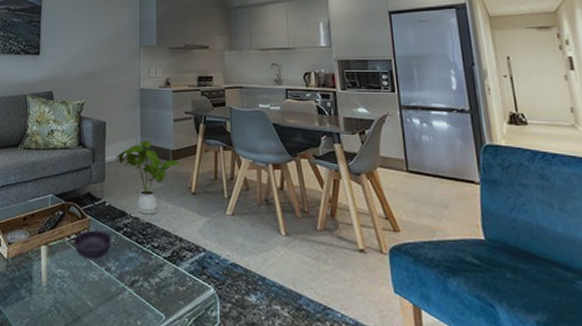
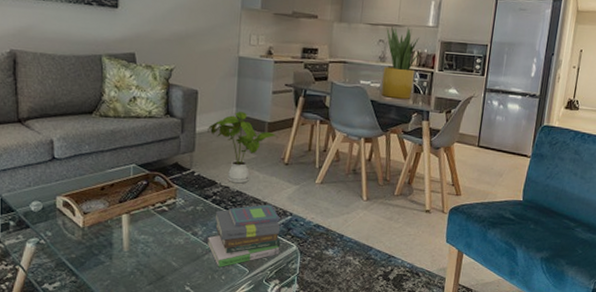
bowl: present [73,229,111,260] -> none [158,198,199,226]
books: none [121,238,197,311] -> present [207,204,281,267]
planter: none [277,48,320,121] -> present [381,25,423,99]

